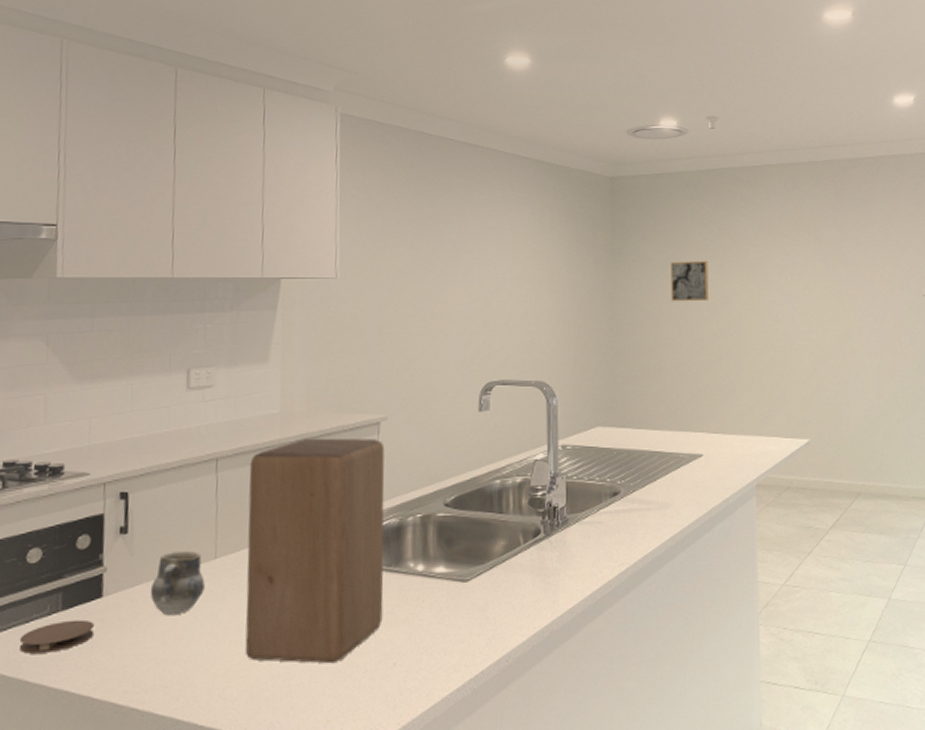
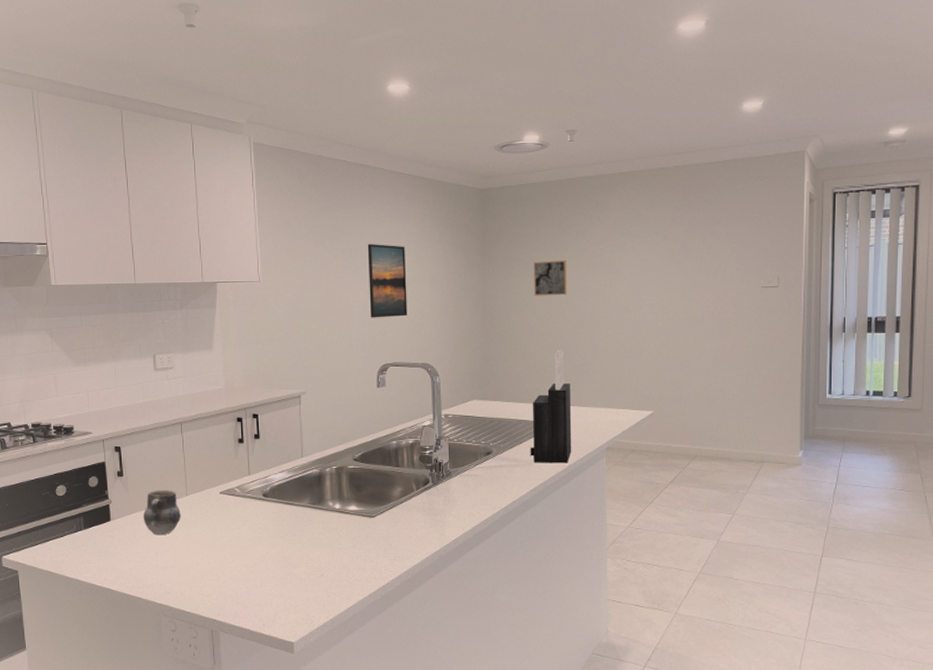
coaster: present [18,619,95,654] -> none [58,536,108,558]
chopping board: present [245,438,385,664] -> none [205,407,311,573]
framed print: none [473,236,521,325] -> present [367,244,407,318]
knife block: none [666,364,716,506] -> present [530,349,572,464]

